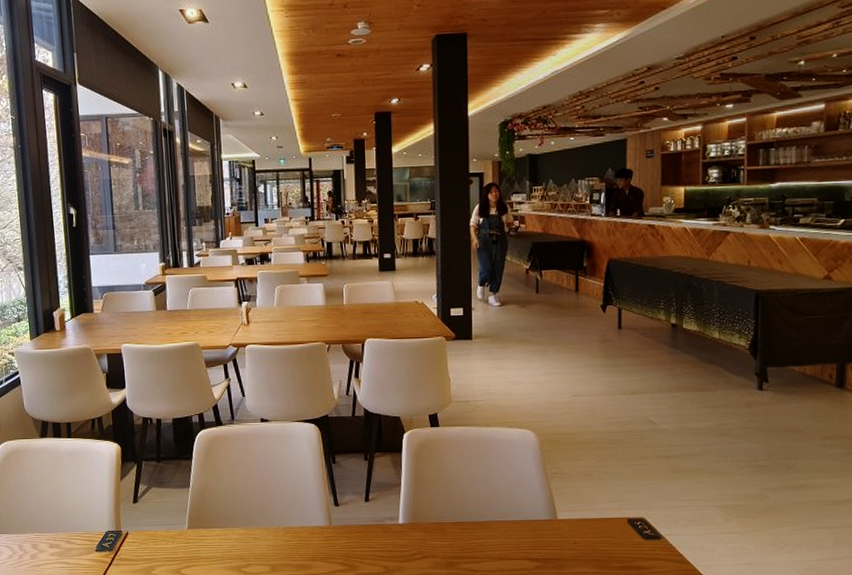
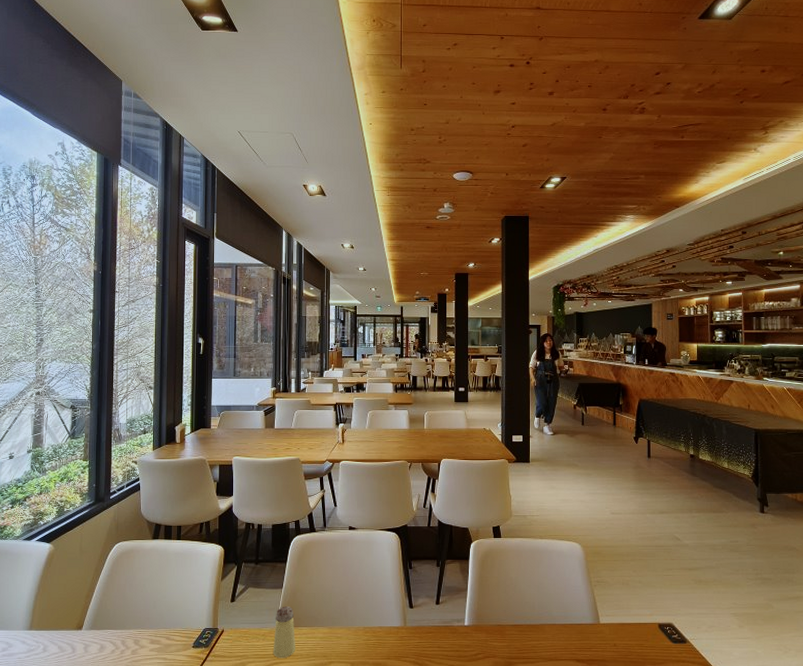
saltshaker: none [184,506,209,561] -> present [273,606,295,658]

